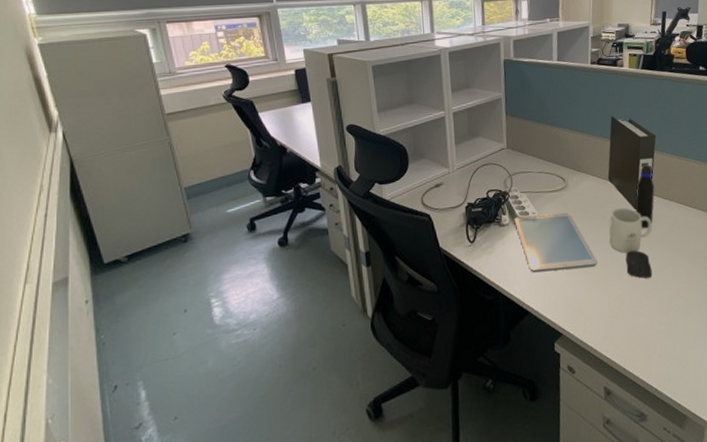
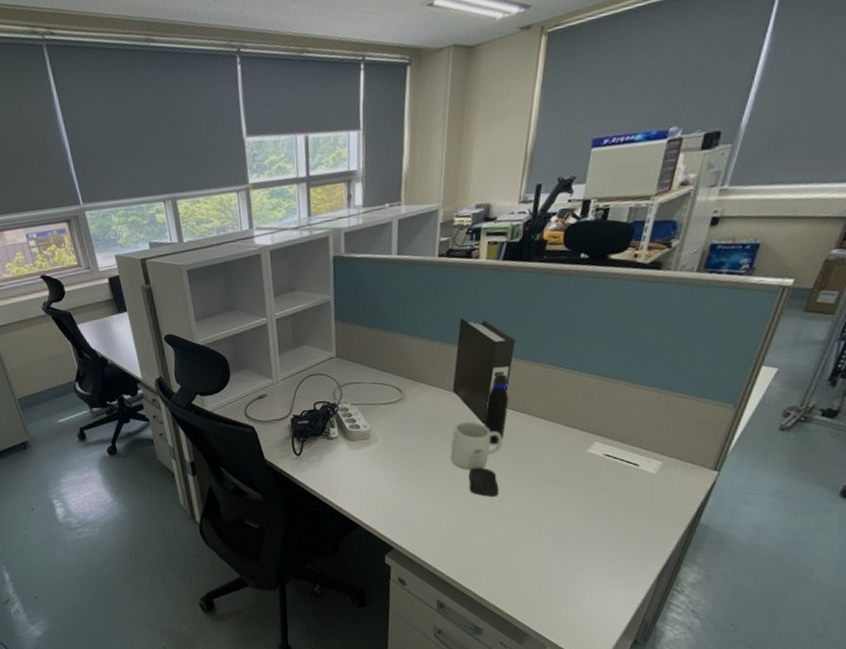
tablet: present [514,212,598,273] -> none [343,426,436,487]

